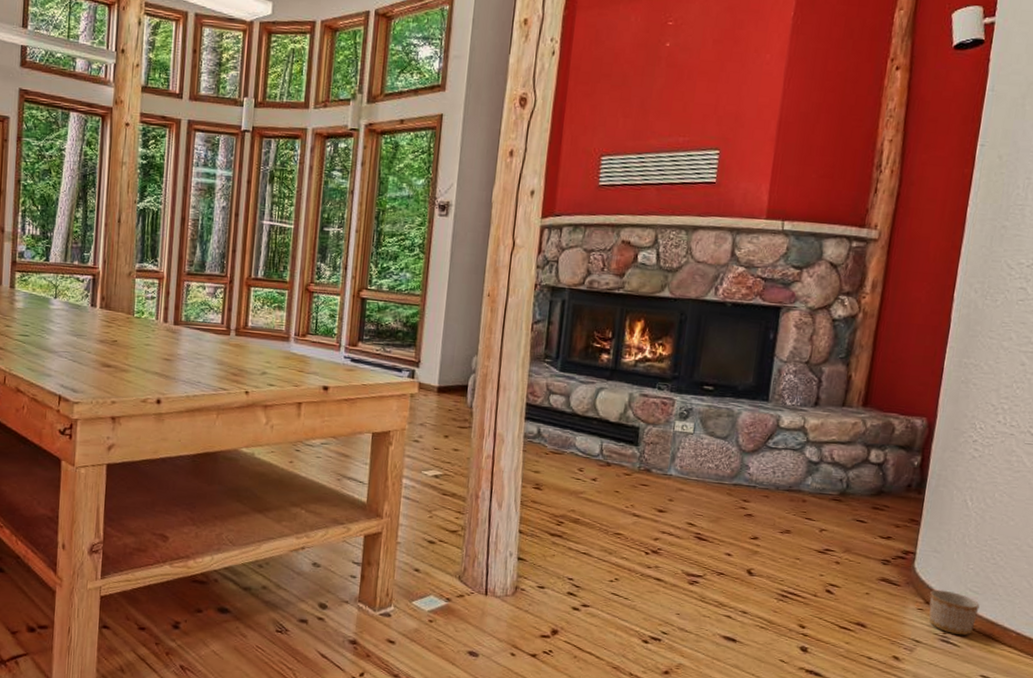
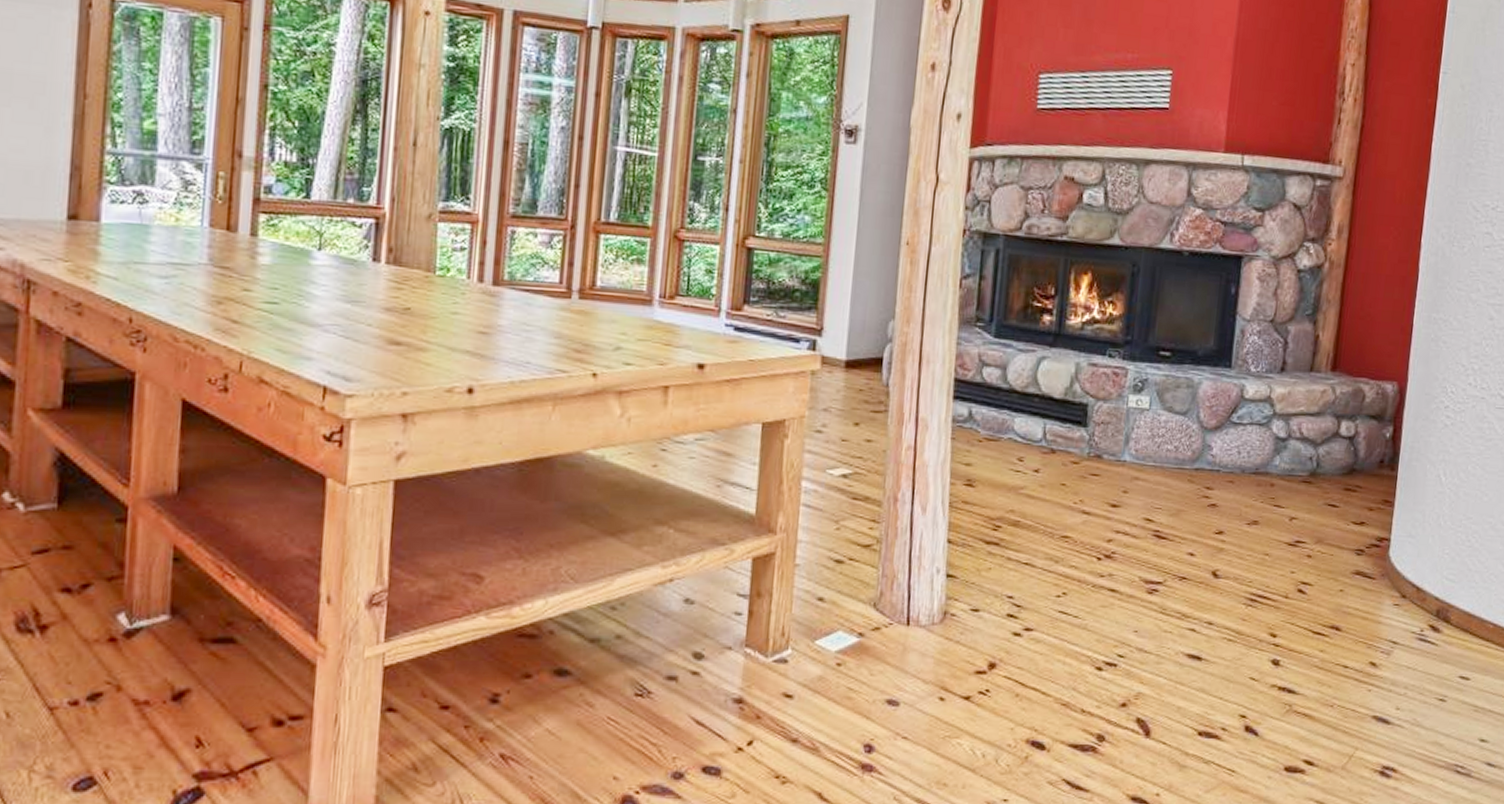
planter: present [929,589,980,636] -> none [1405,580,1456,632]

